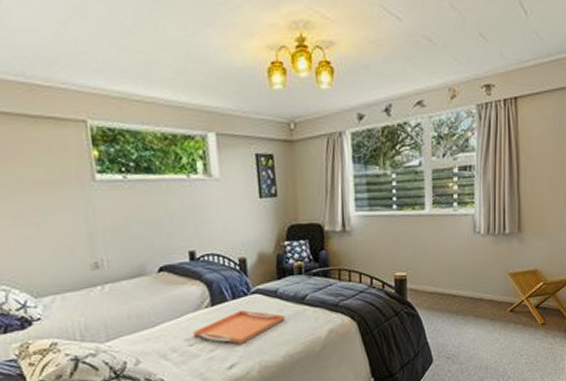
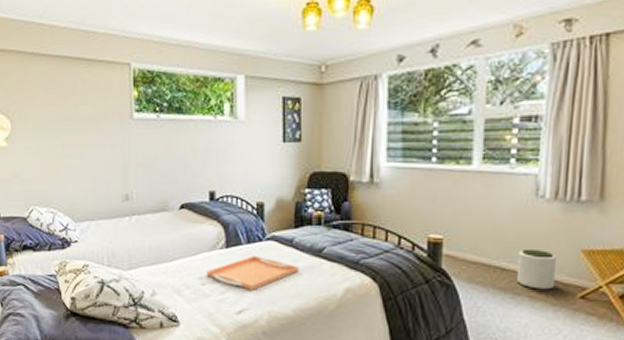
plant pot: none [465,276,492,310] -> present [517,248,556,290]

